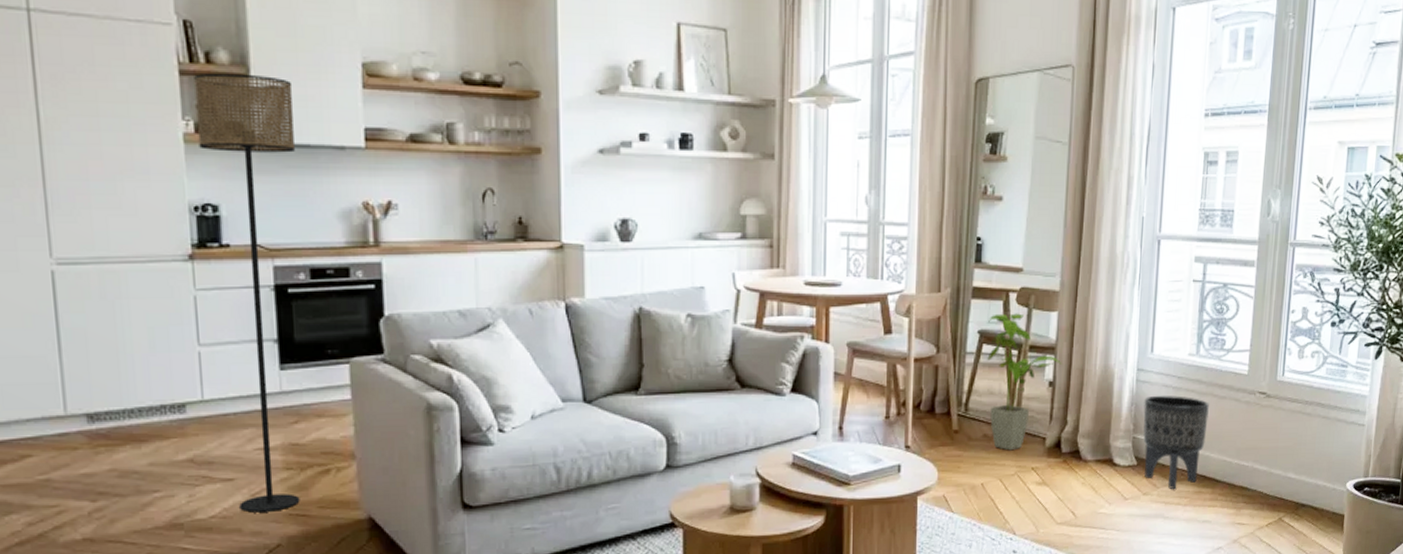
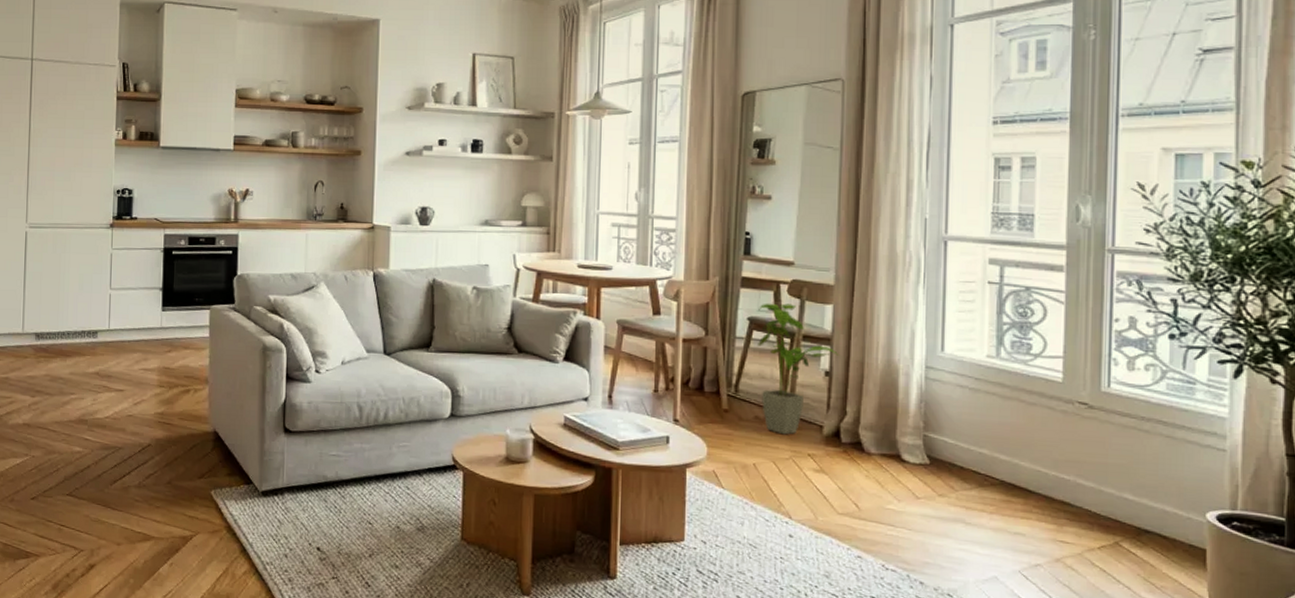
floor lamp: present [194,72,300,513] -> none [124,98,188,418]
planter: present [1142,395,1209,489] -> none [935,394,1015,494]

